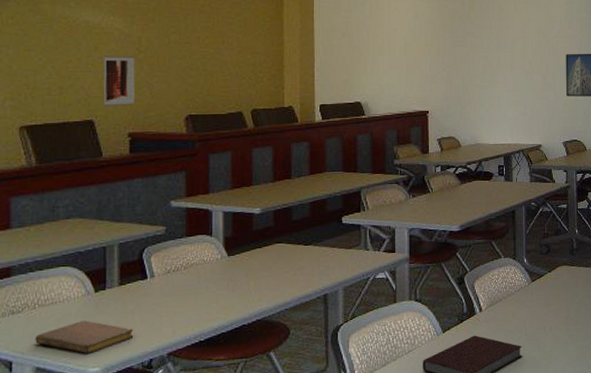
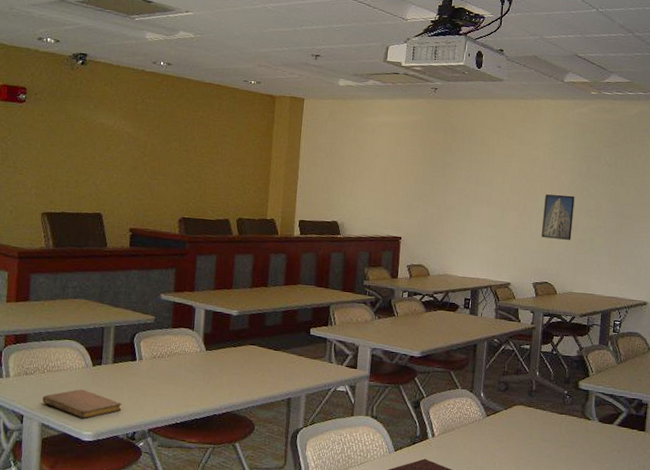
wall art: present [103,55,136,107] -> none [111,156,141,204]

